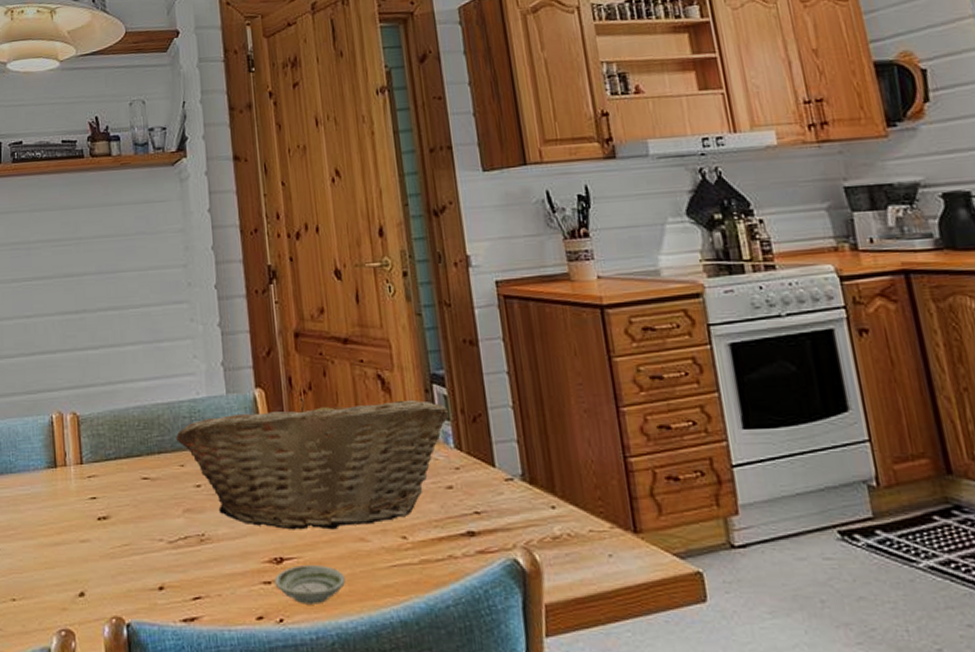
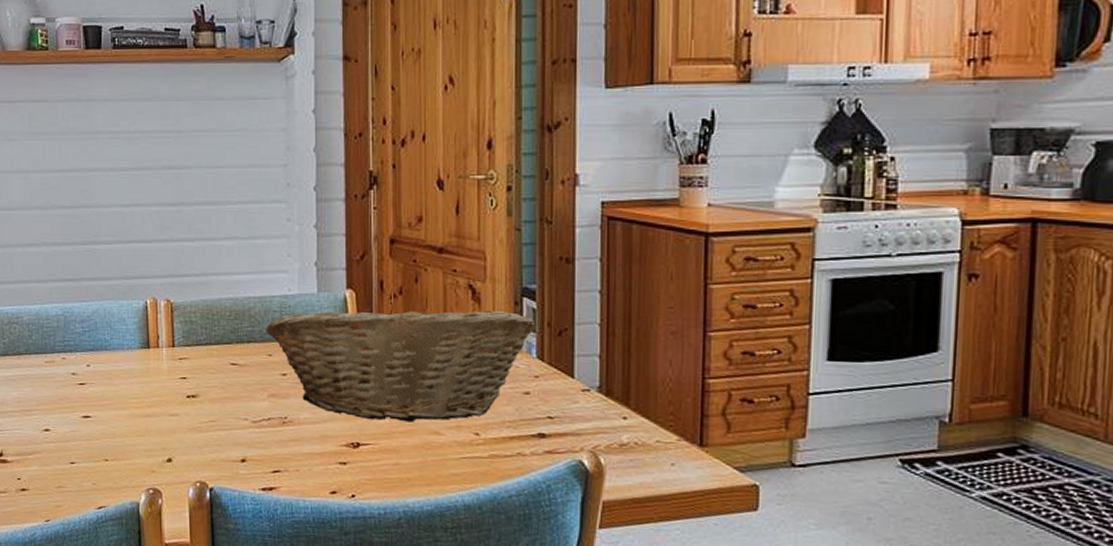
saucer: present [274,565,346,605] -> none [350,451,417,485]

